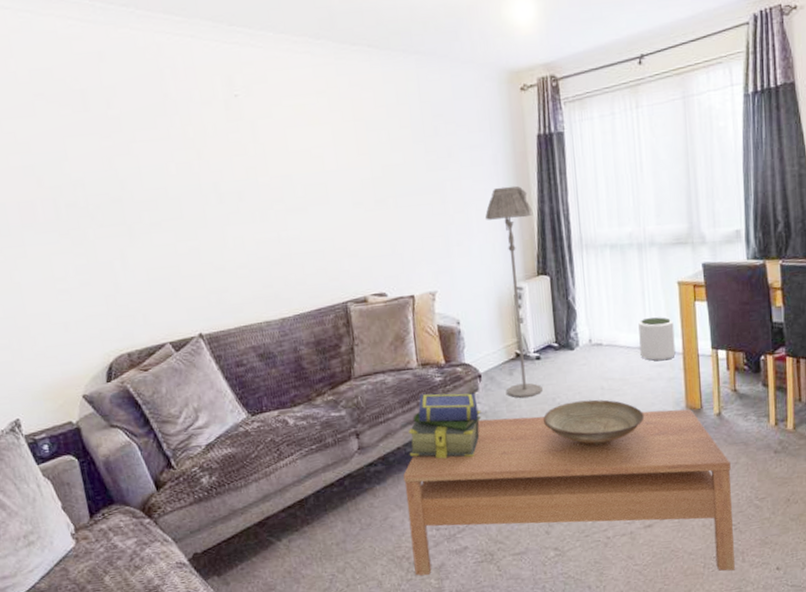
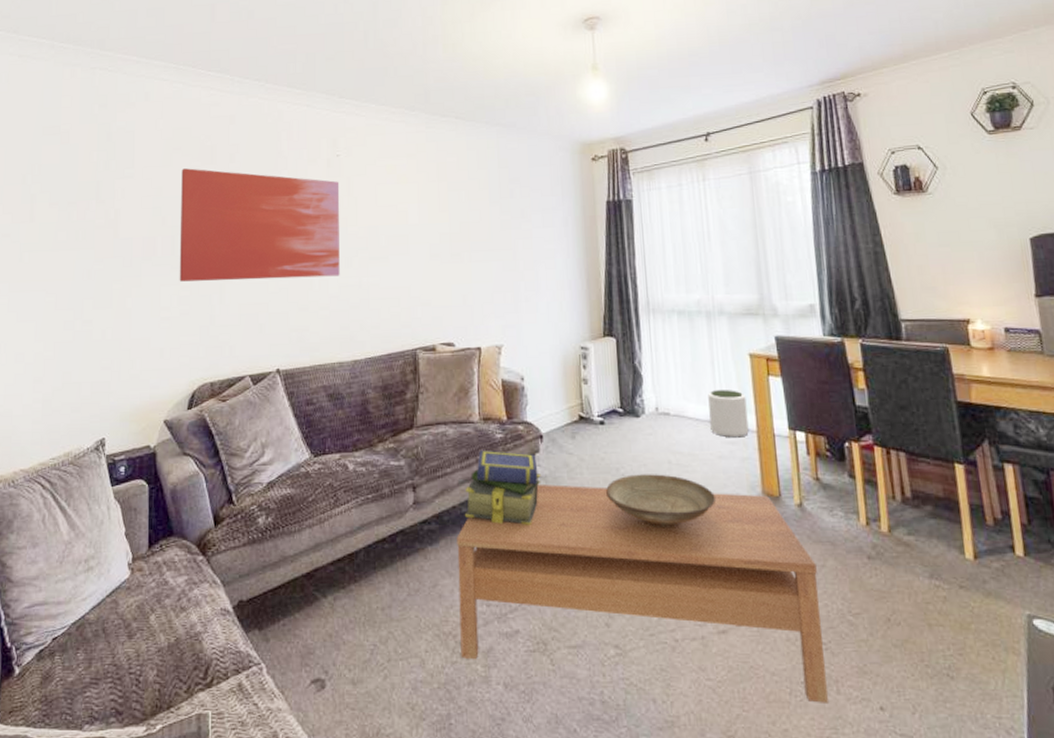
wall art: none [49,117,256,249] -> present [179,168,340,282]
floor lamp: present [485,185,543,398] -> none [554,247,606,464]

